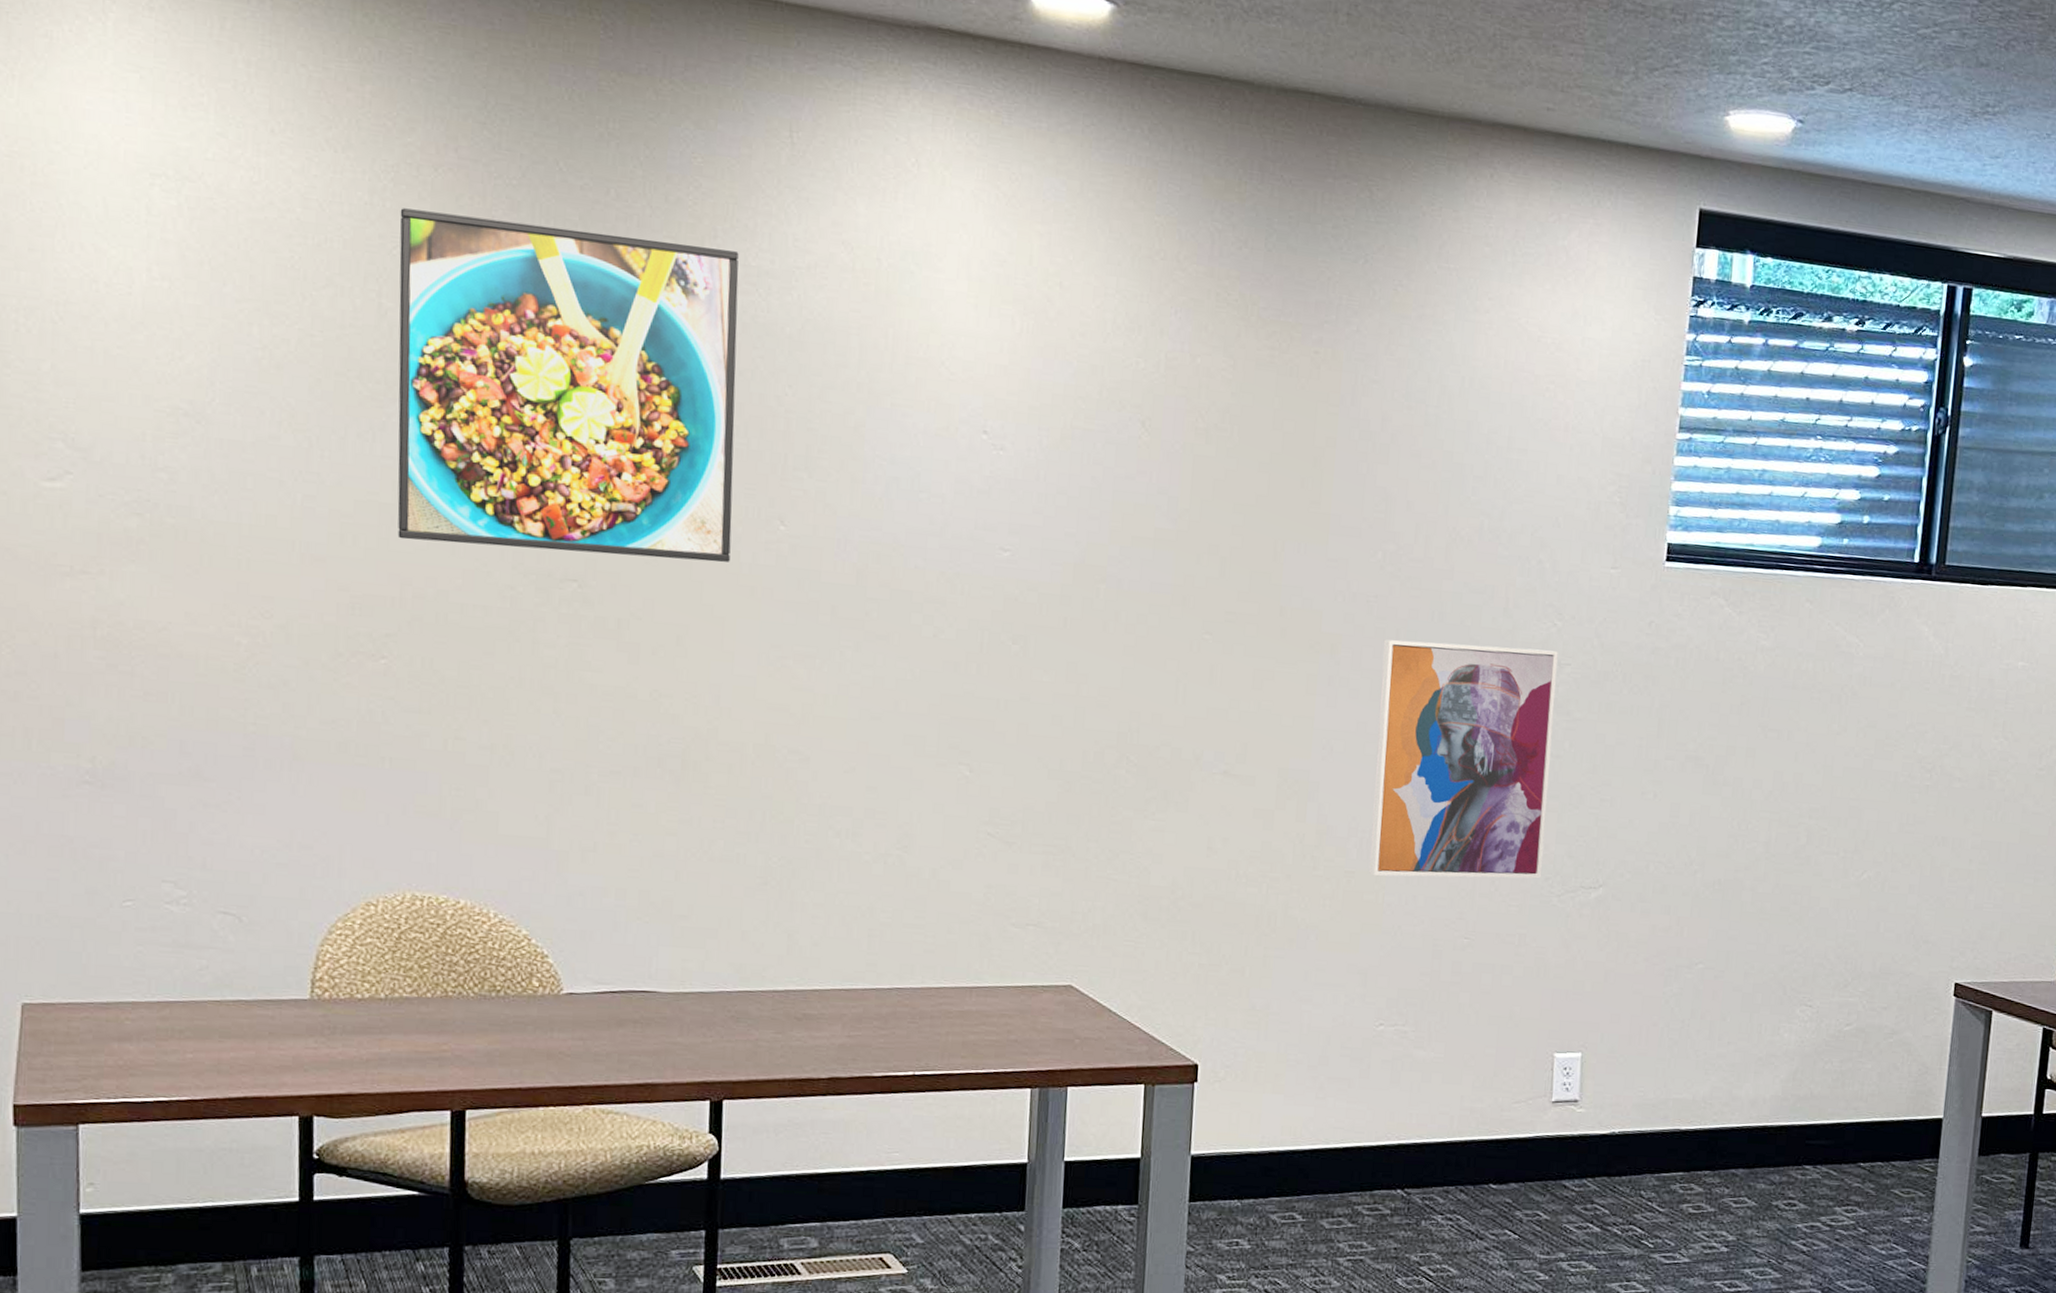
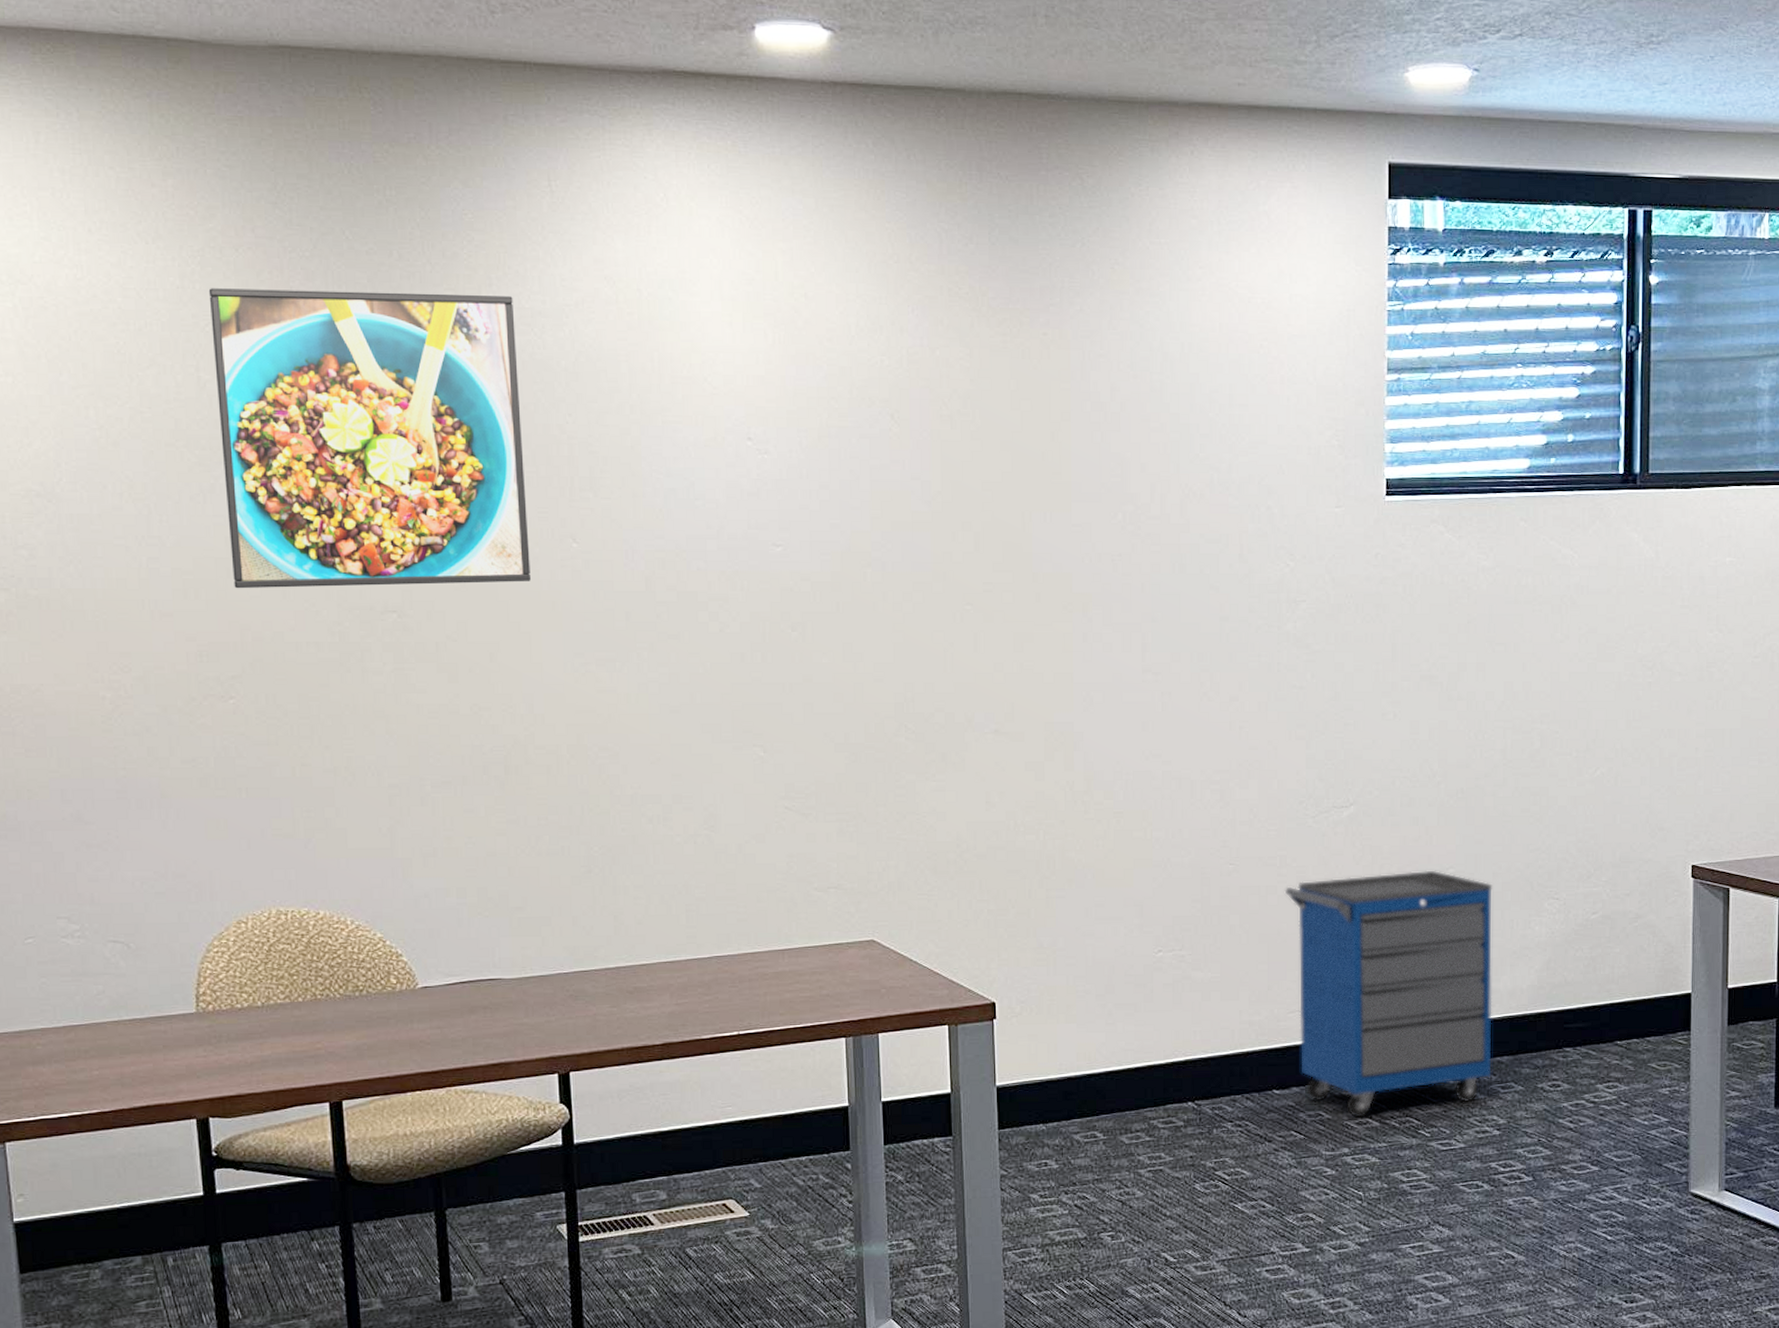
wall art: present [1369,639,1558,879] -> none [1130,590,1296,813]
cabinet: none [1521,963,1743,1222] -> present [1284,870,1492,1118]

